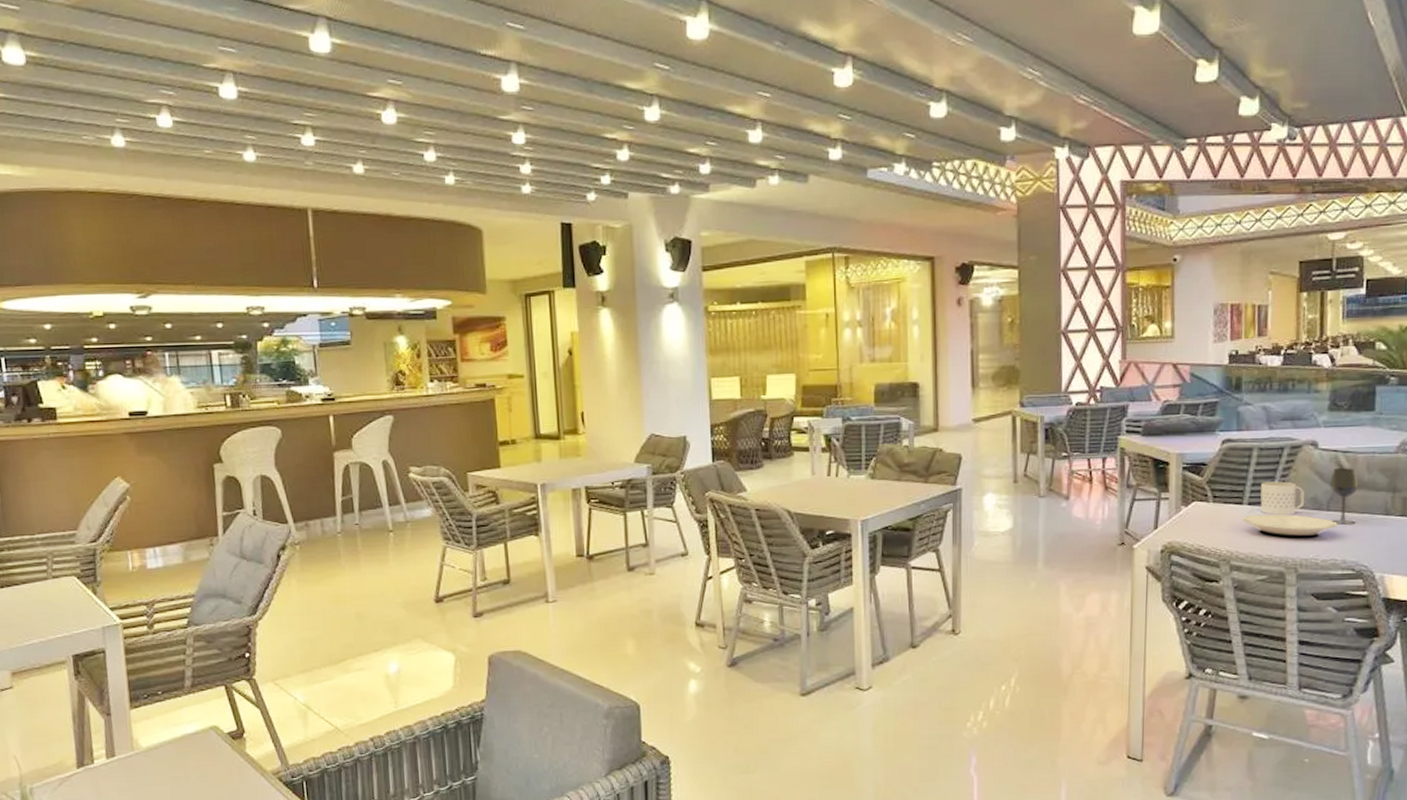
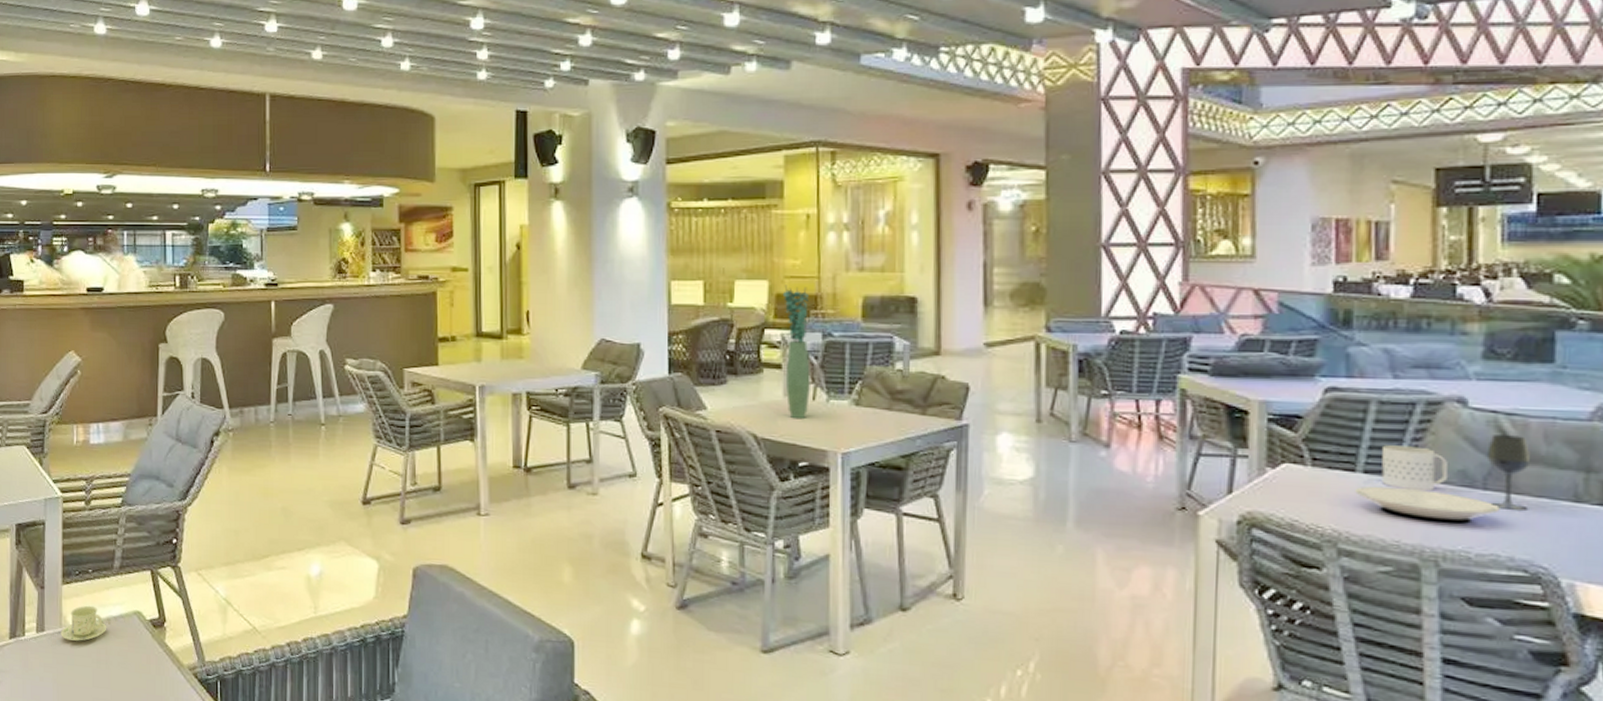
cup and saucer: none [133,726,183,762] -> present [61,605,107,641]
vase: none [807,377,833,494] -> present [782,285,810,420]

